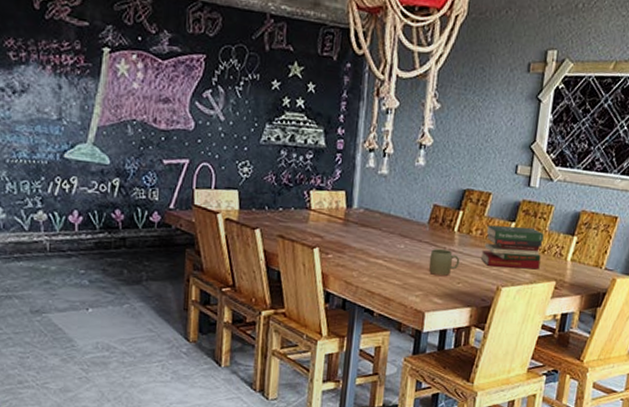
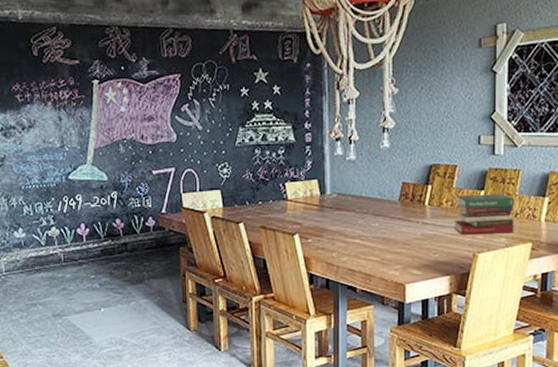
mug: present [428,249,460,277] -> none [404,224,434,249]

